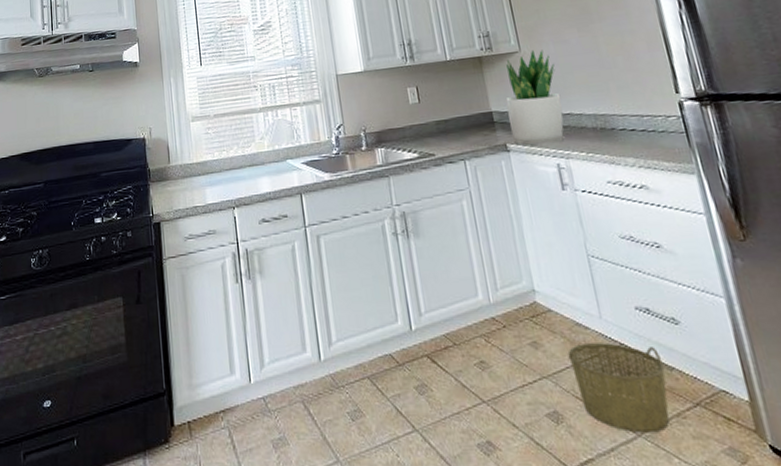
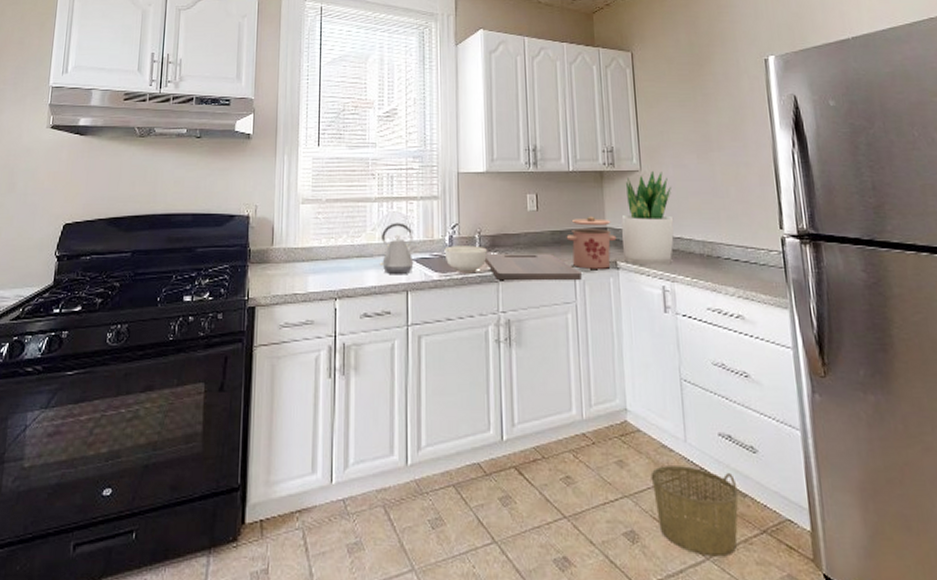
kettle: none [270,129,307,180] -> present [379,223,418,275]
bowl: none [332,143,375,172] -> present [444,245,487,274]
cutting board: none [372,143,473,175] -> present [484,253,582,281]
cooking pot: none [451,102,504,155] -> present [566,216,617,269]

